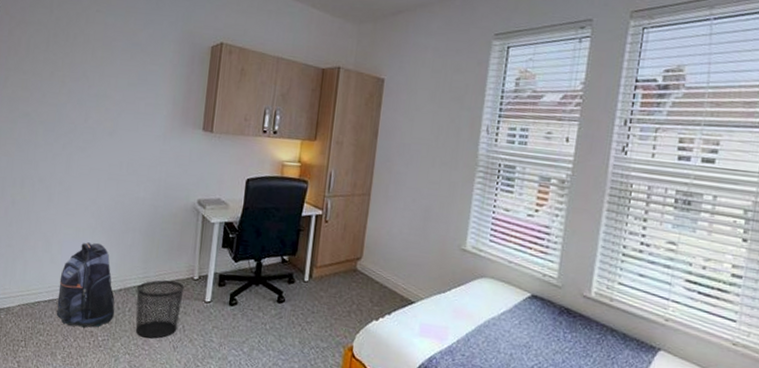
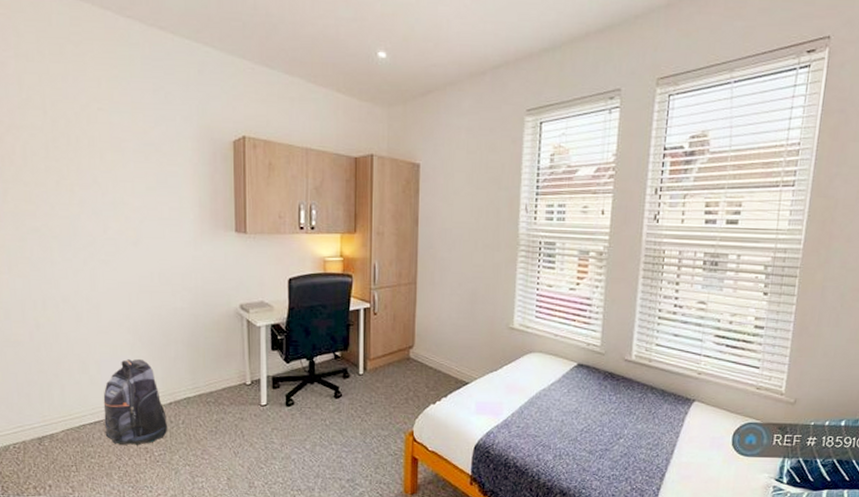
waste bin: present [135,280,185,339] -> none [188,388,238,447]

